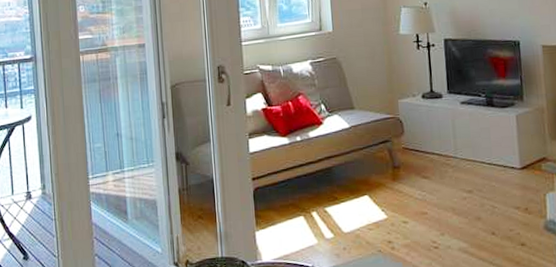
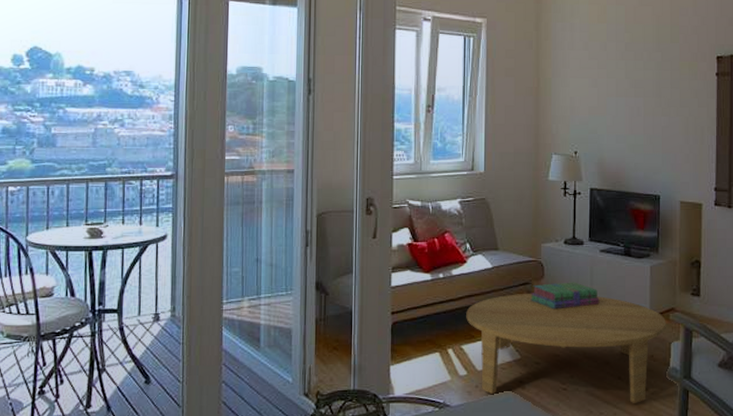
coffee table: none [327,150,539,259] -> present [466,293,666,403]
stack of books: none [391,136,465,166] -> present [530,282,600,309]

